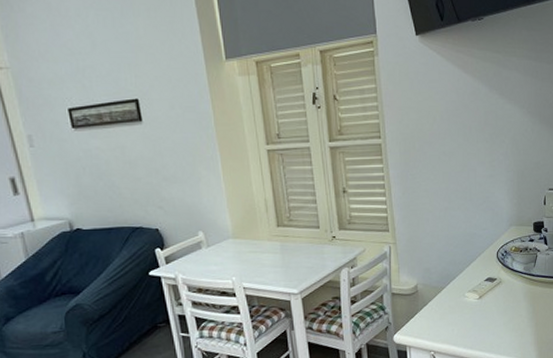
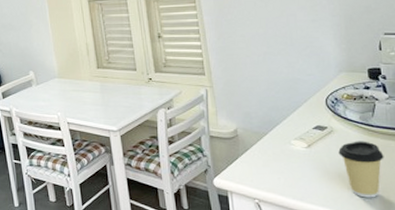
coffee cup: none [505,289,541,341] -> present [338,141,384,198]

